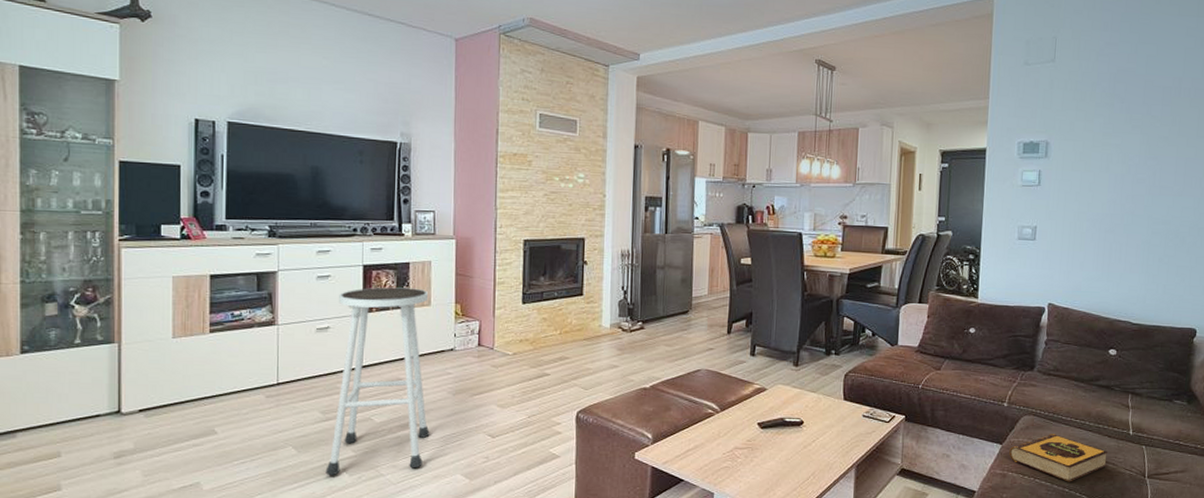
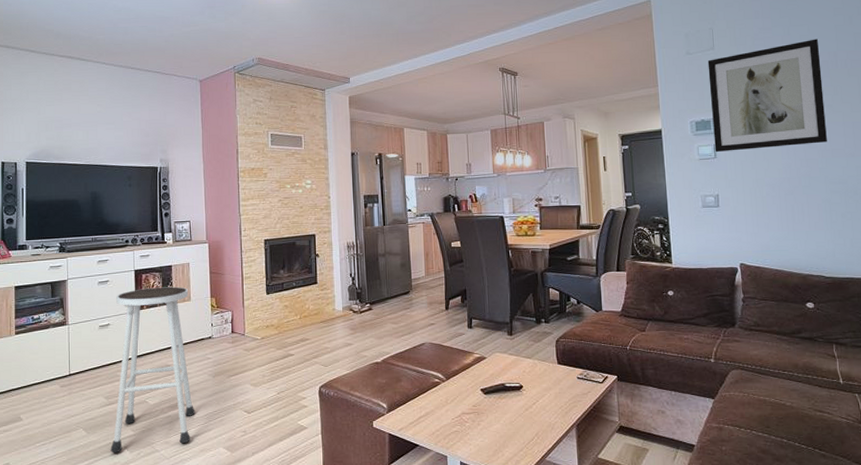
hardback book: present [1009,434,1109,482] -> none [722,386,823,433]
wall art: none [1040,61,1165,180] -> present [707,39,827,153]

